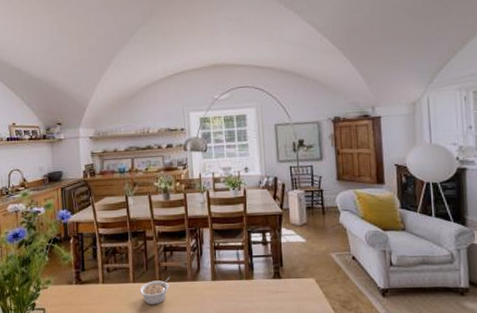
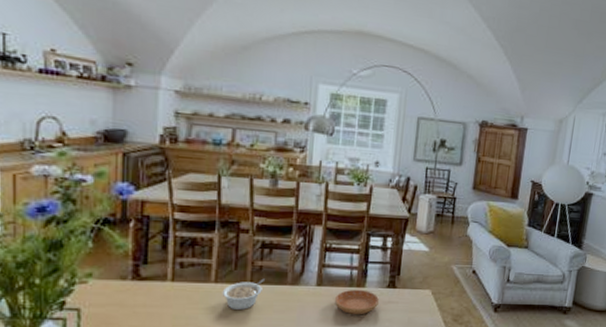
saucer: none [228,281,269,305] -> present [334,289,380,315]

